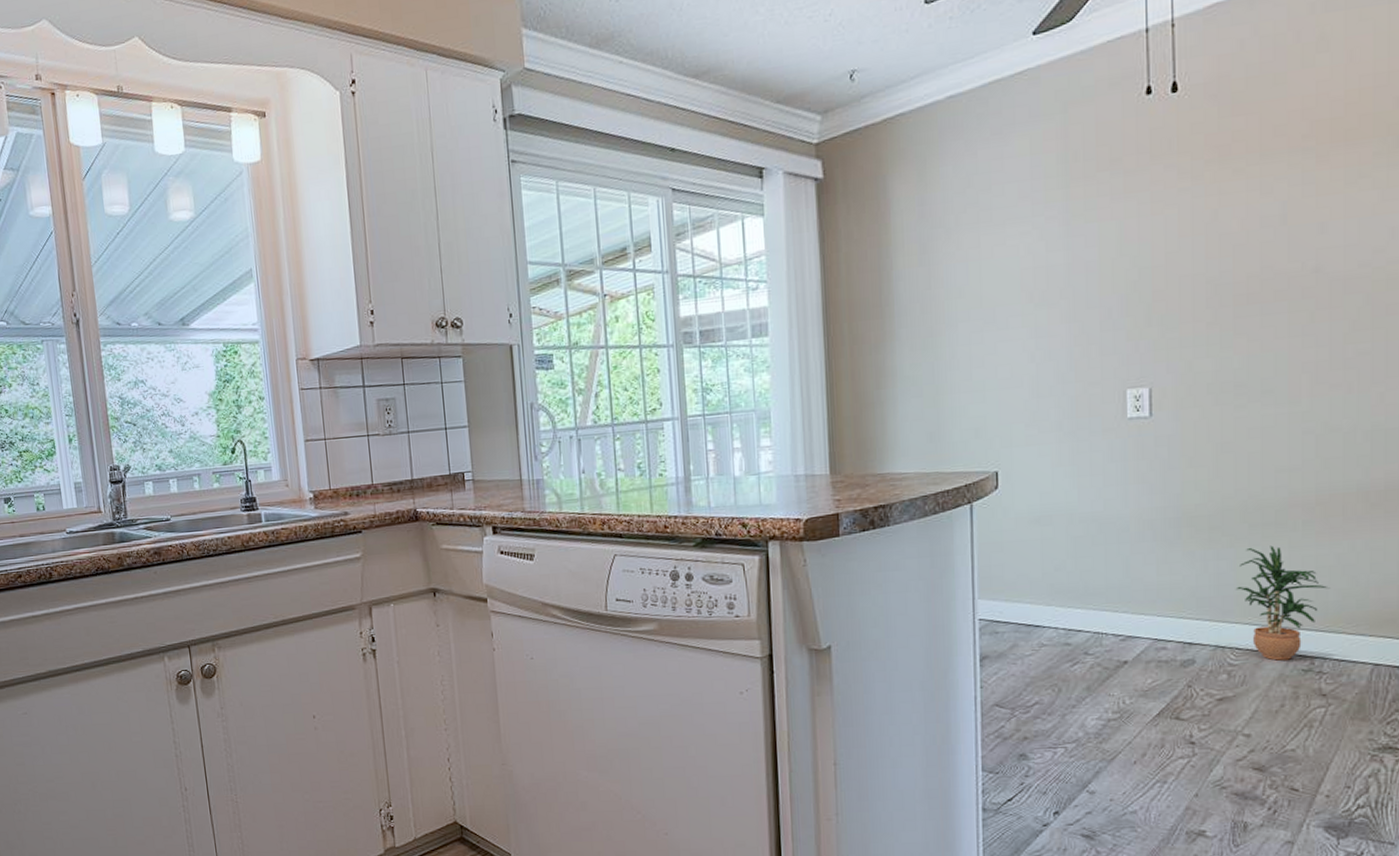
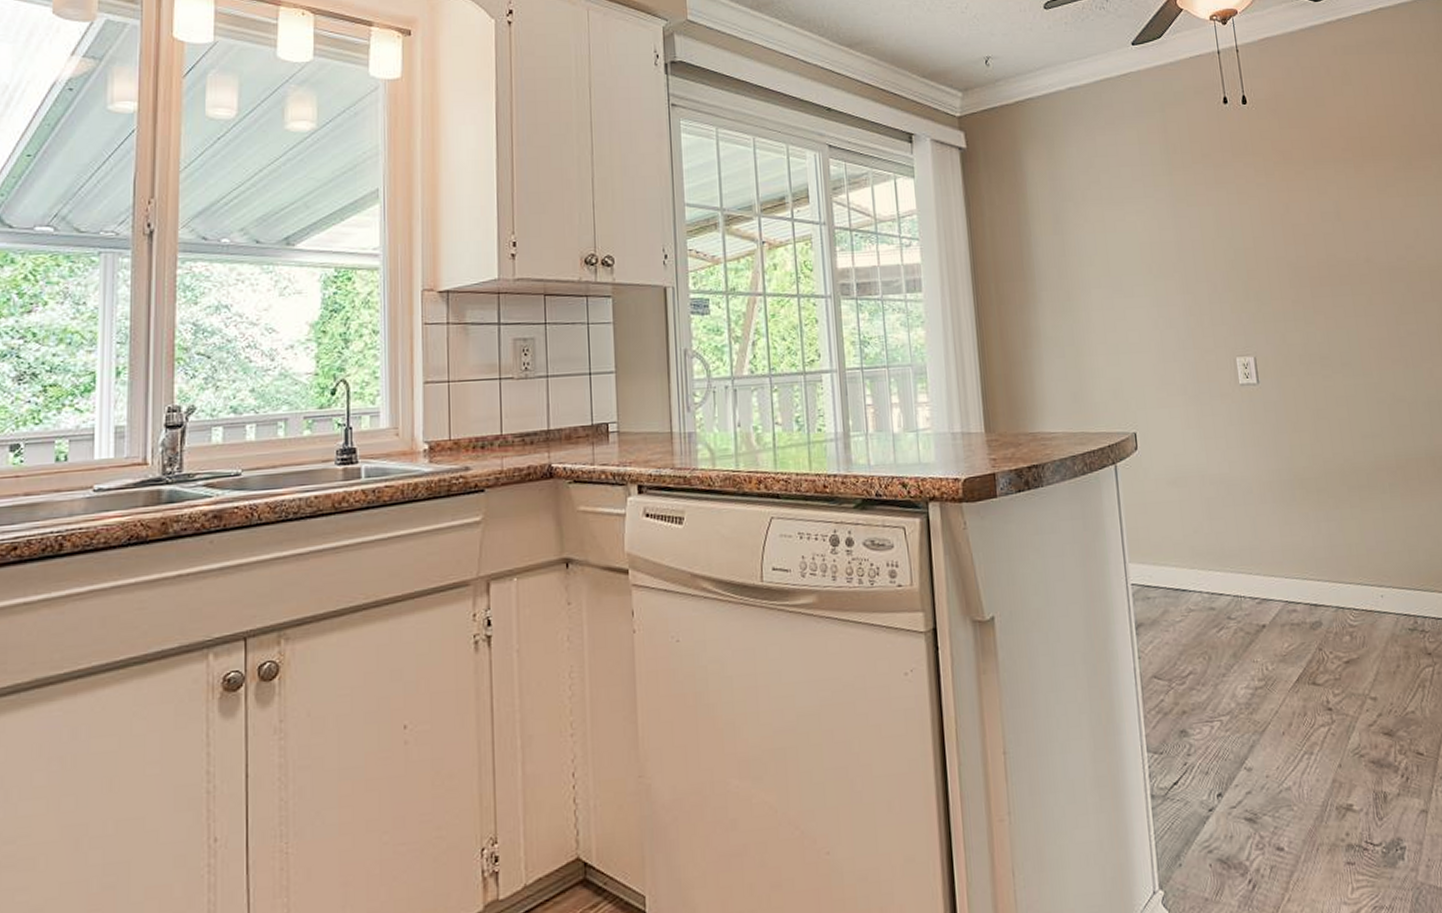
potted plant: present [1235,545,1330,661] -> none [1345,507,1419,620]

